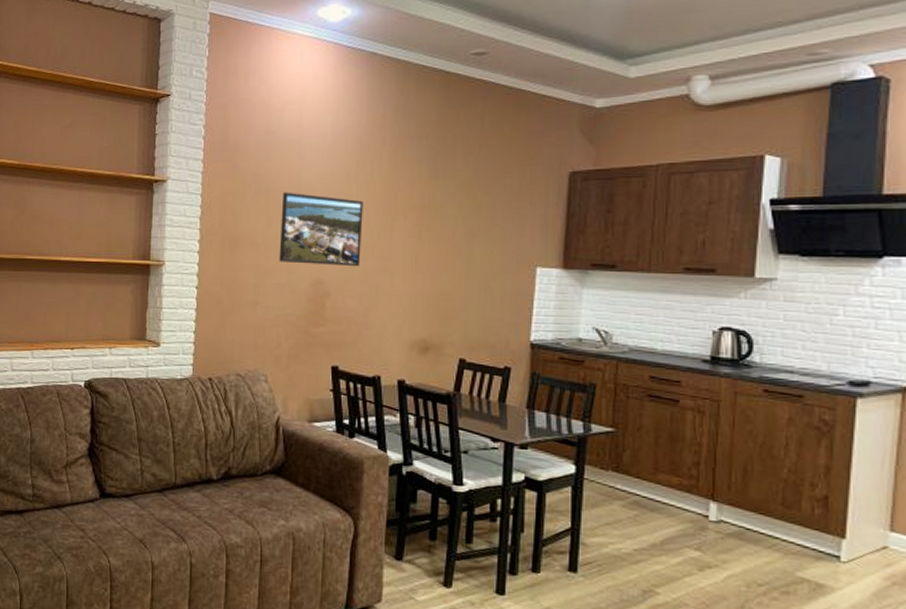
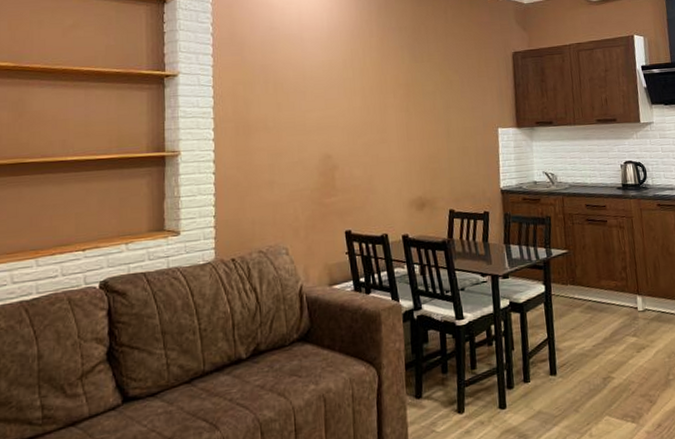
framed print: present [279,192,363,267] -> none [289,79,362,143]

